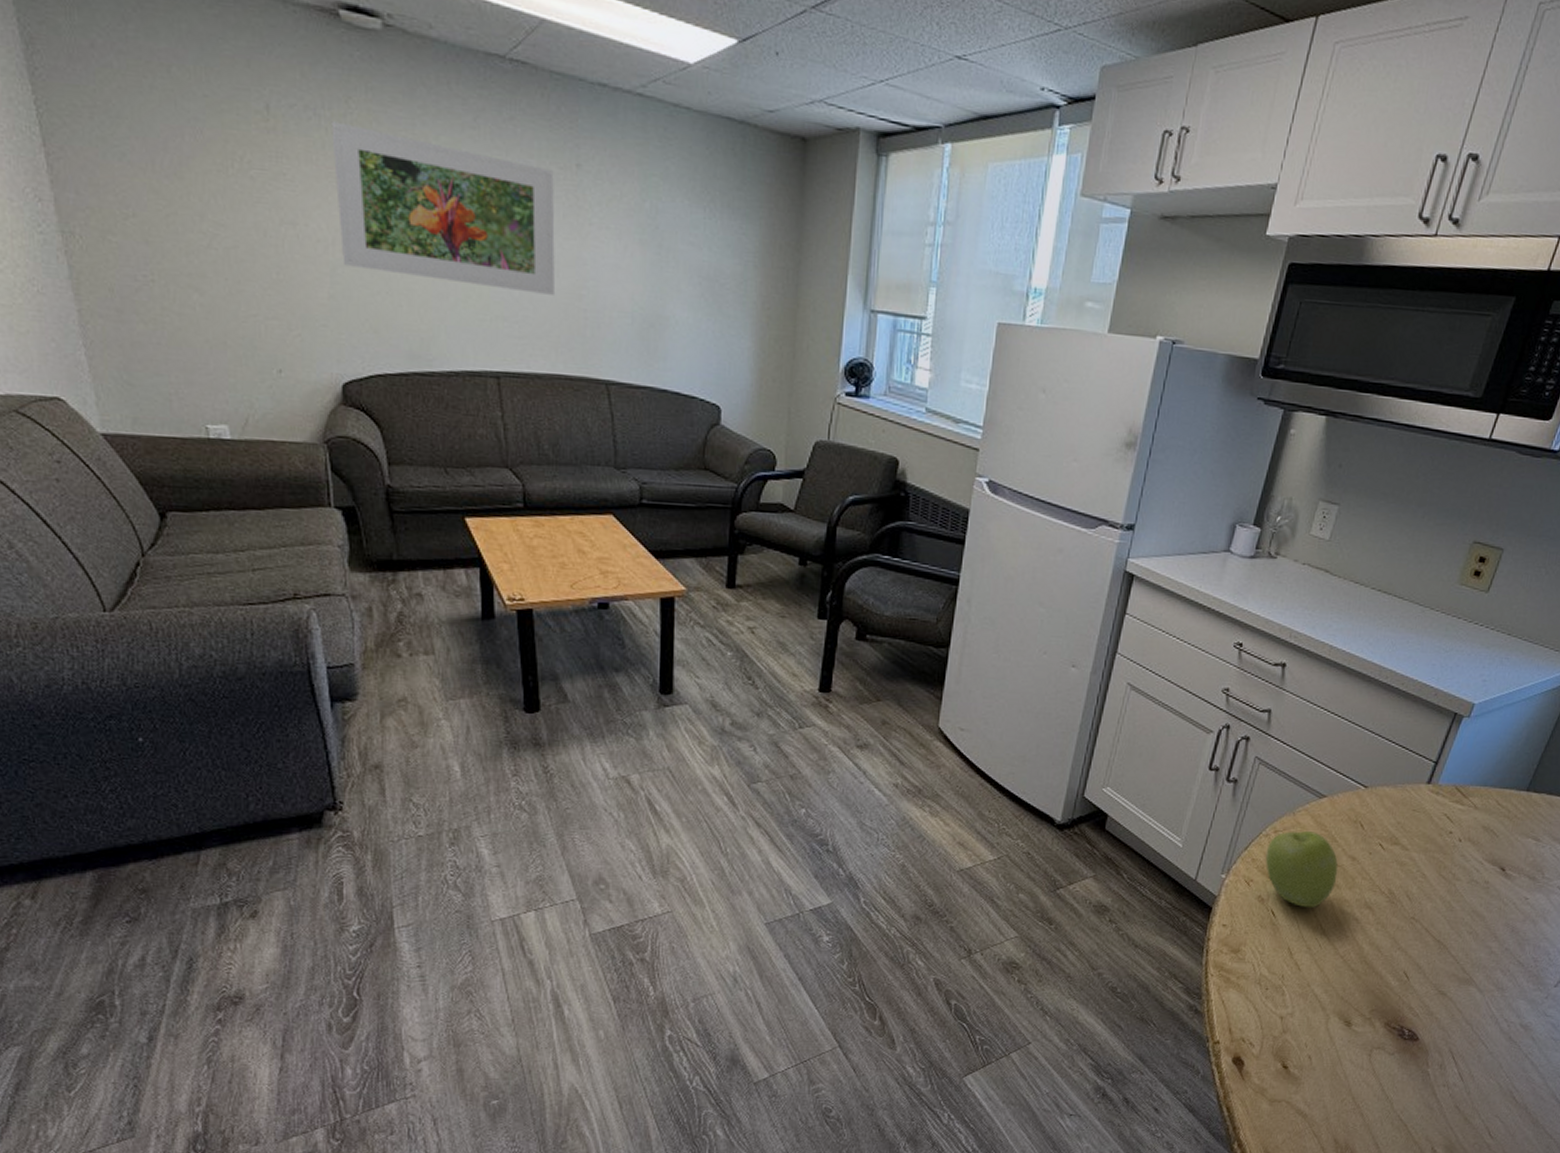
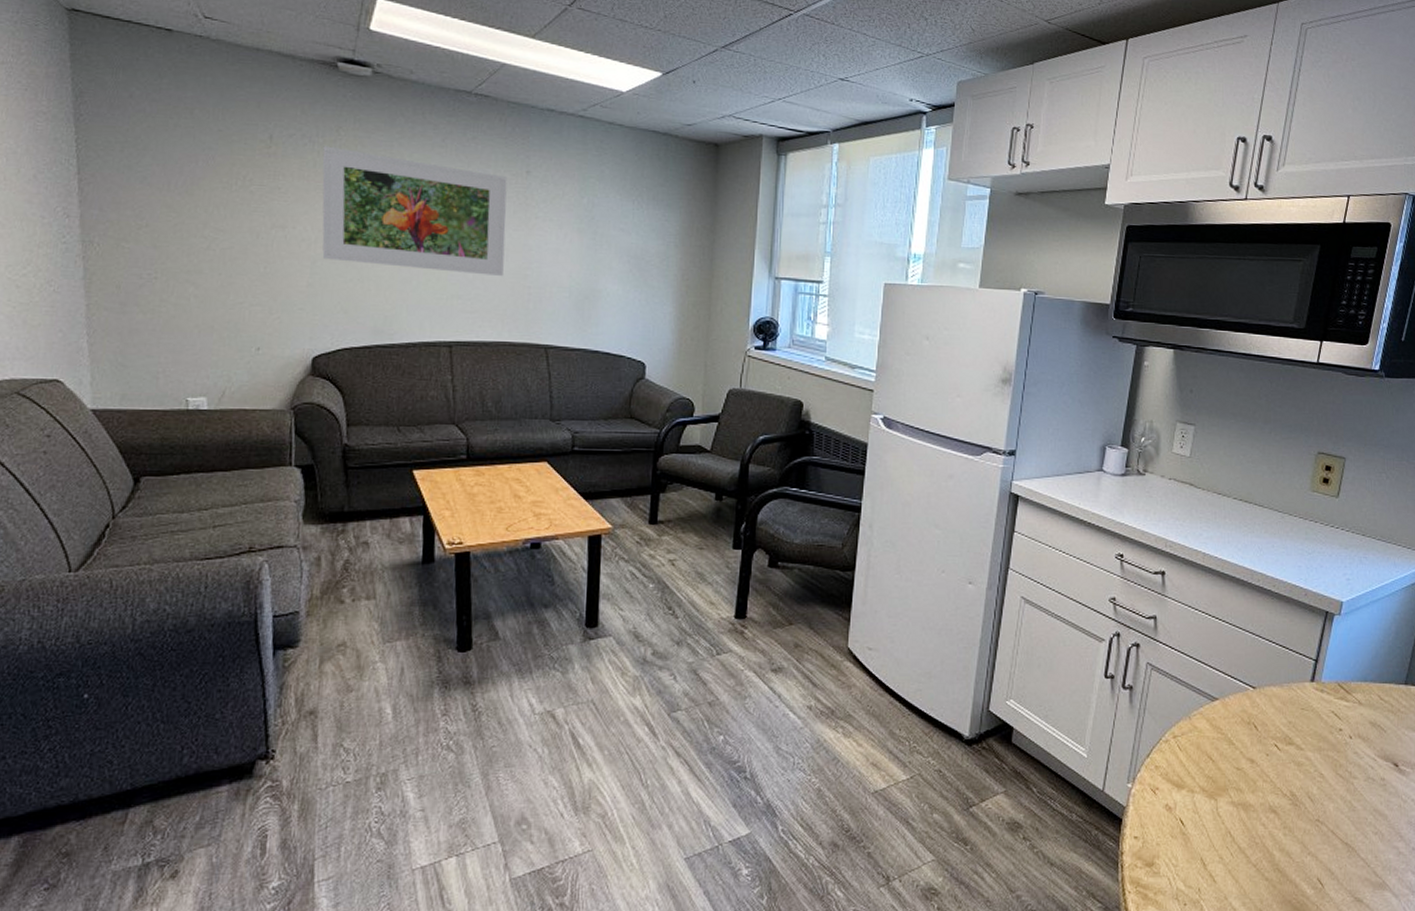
apple: present [1265,831,1339,909] -> none [1168,735,1239,815]

